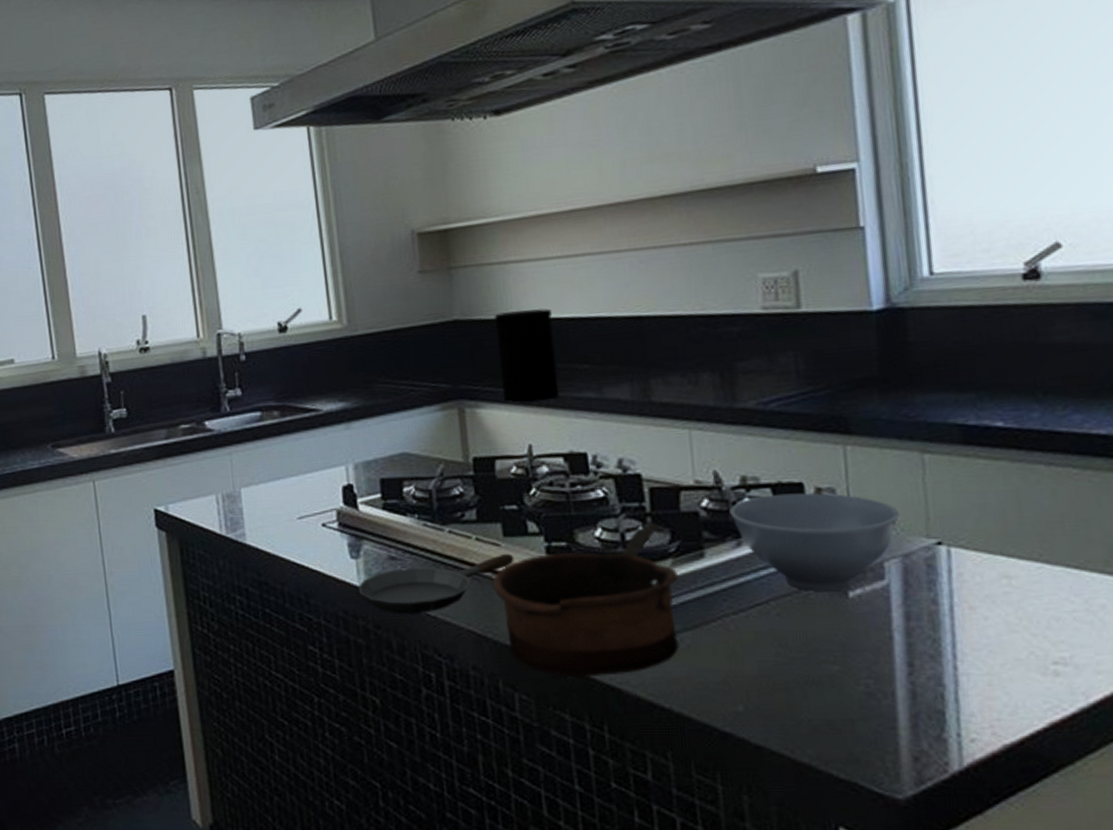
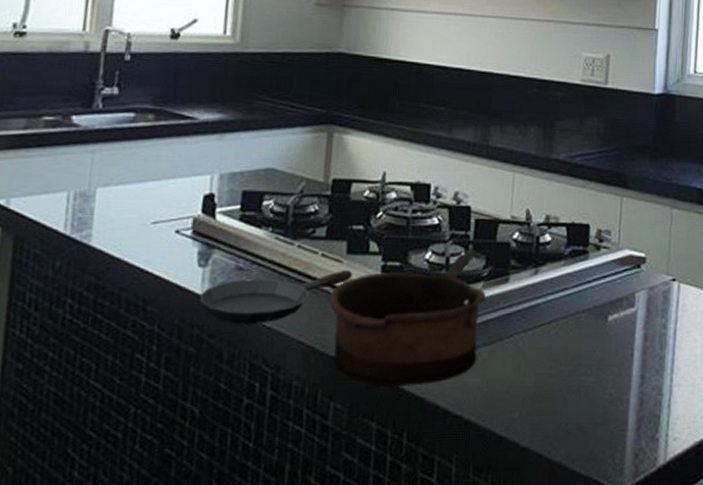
canister: present [494,308,558,402] -> none [369,52,422,134]
bowl: present [729,492,899,592] -> none [533,232,651,316]

